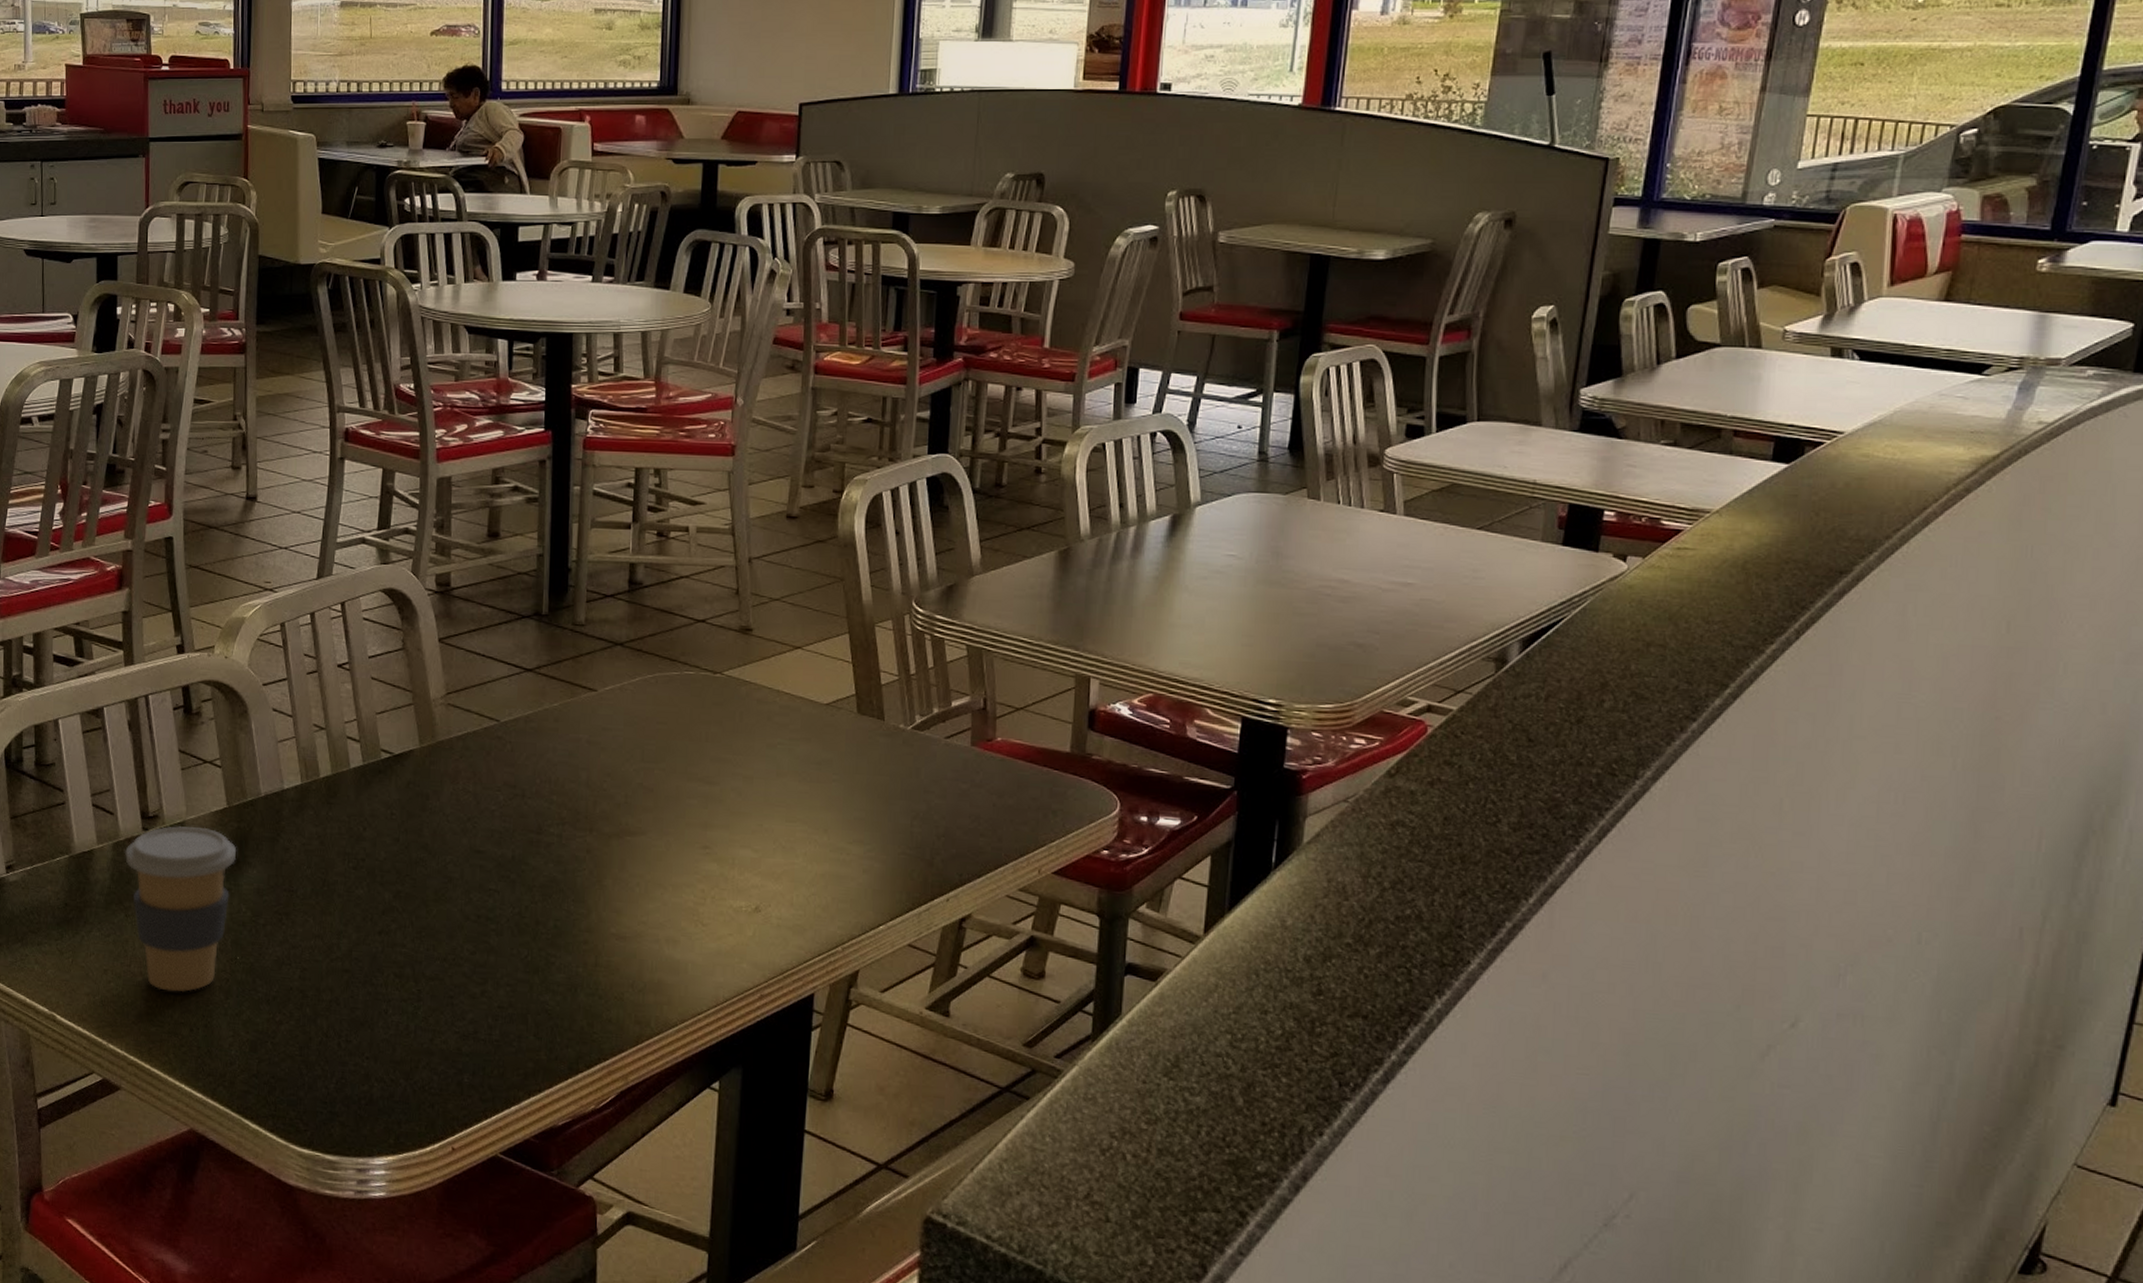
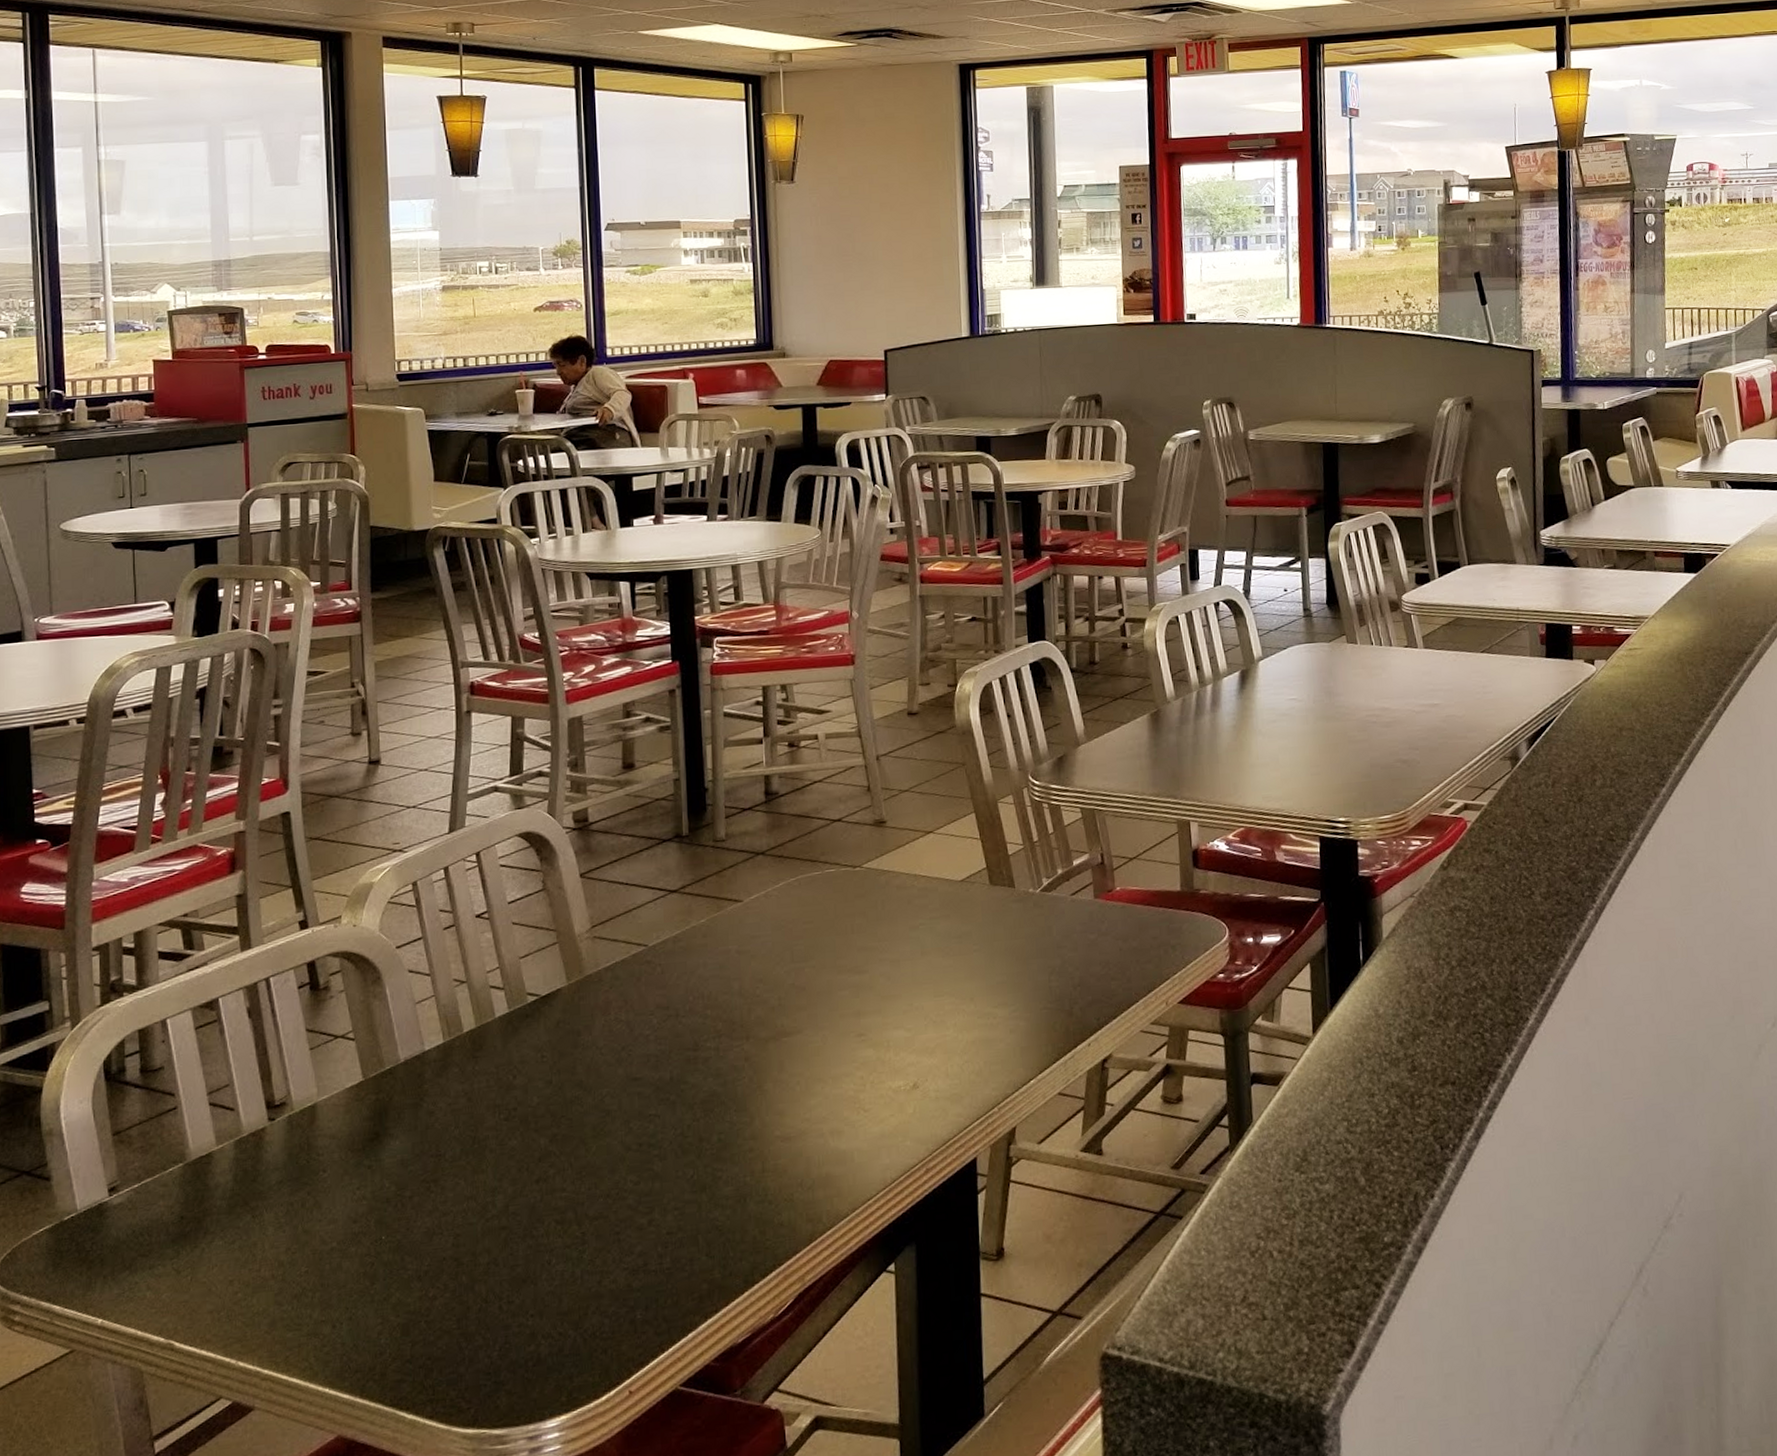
coffee cup: present [124,826,237,993] -> none [248,1105,377,1290]

